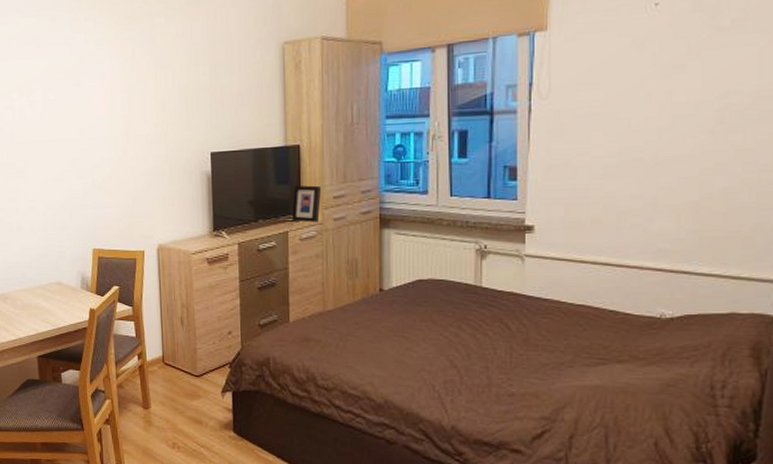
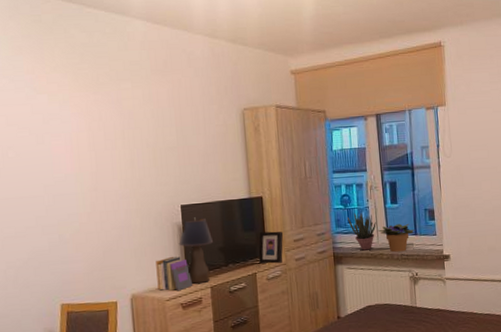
books: none [183,207,220,245] -> present [155,256,194,292]
table lamp: none [207,166,244,239] -> present [179,217,214,284]
potted plant: none [401,168,437,214] -> present [348,213,376,251]
potted flower: none [438,183,489,218] -> present [378,223,416,253]

